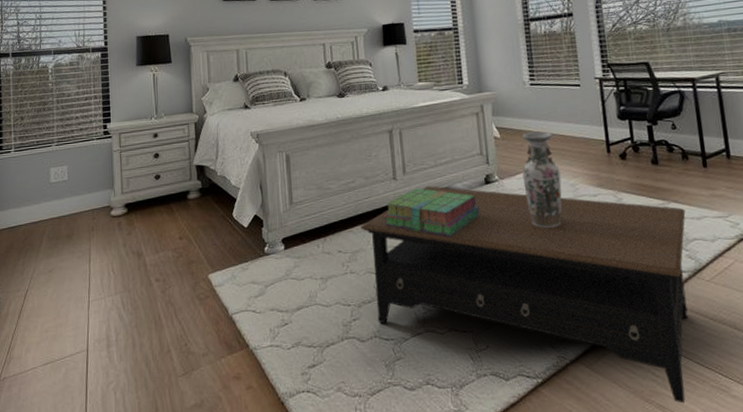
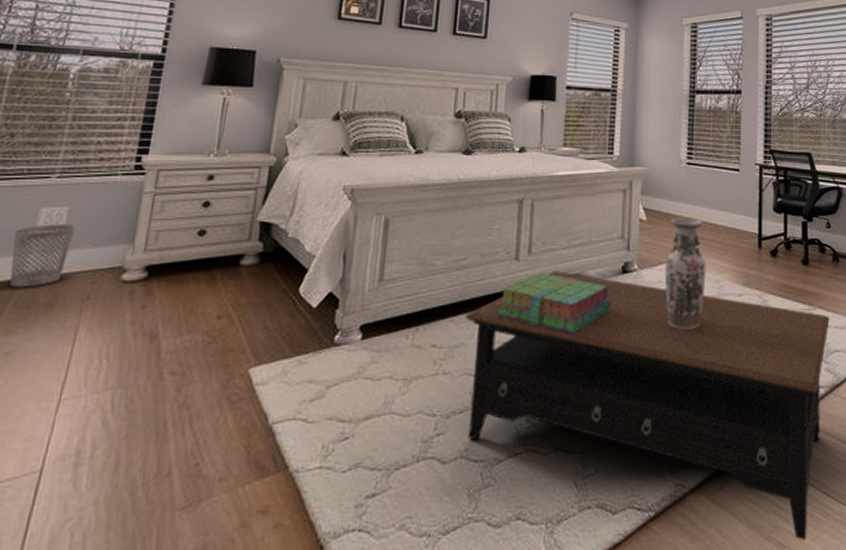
wastebasket: none [38,178,75,226] -> present [9,224,77,288]

